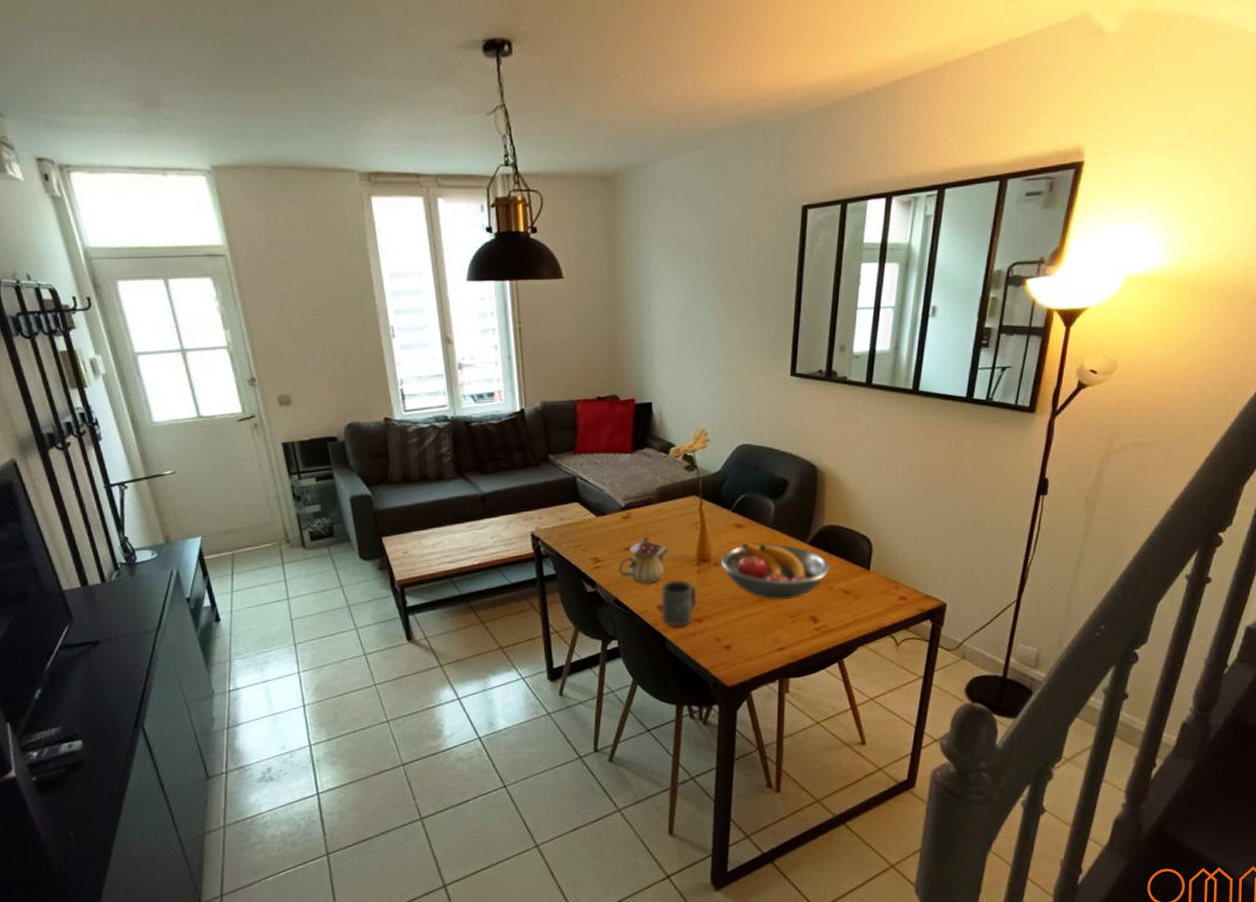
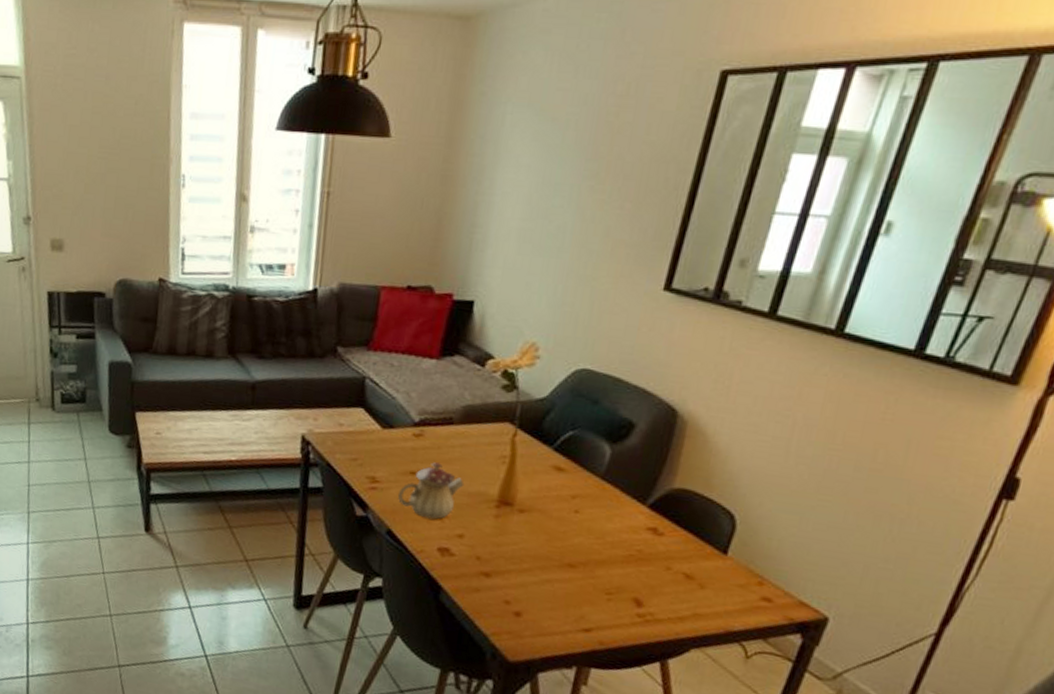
mug: present [661,580,697,627] -> none [441,520,491,579]
fruit bowl: present [720,543,831,600] -> none [527,490,674,572]

